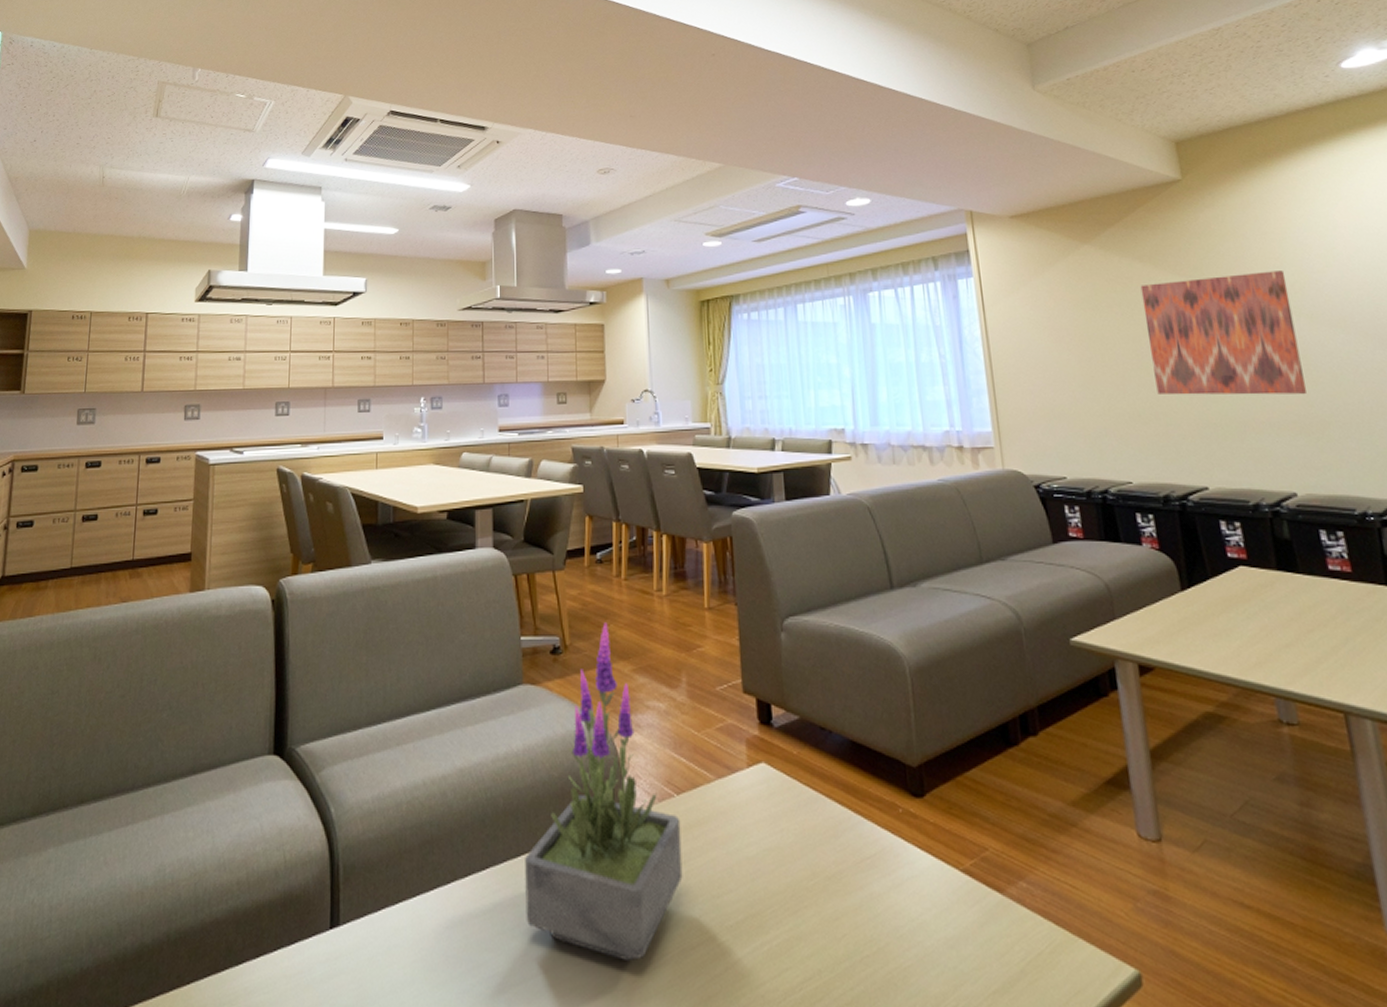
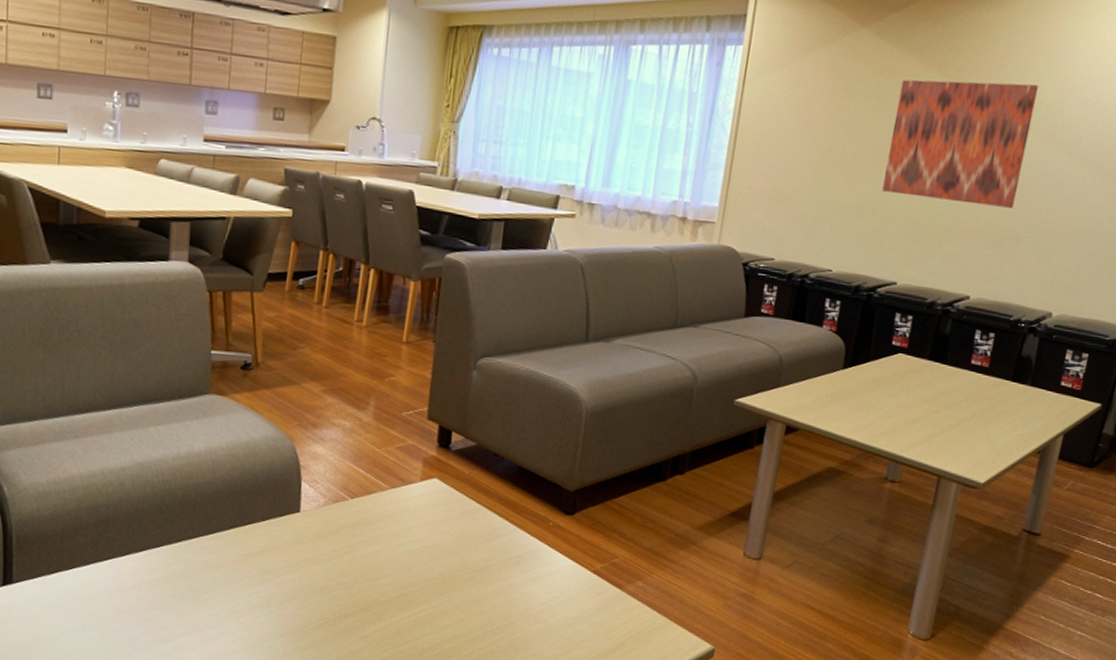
potted plant: present [525,623,683,962] -> none [196,346,351,623]

